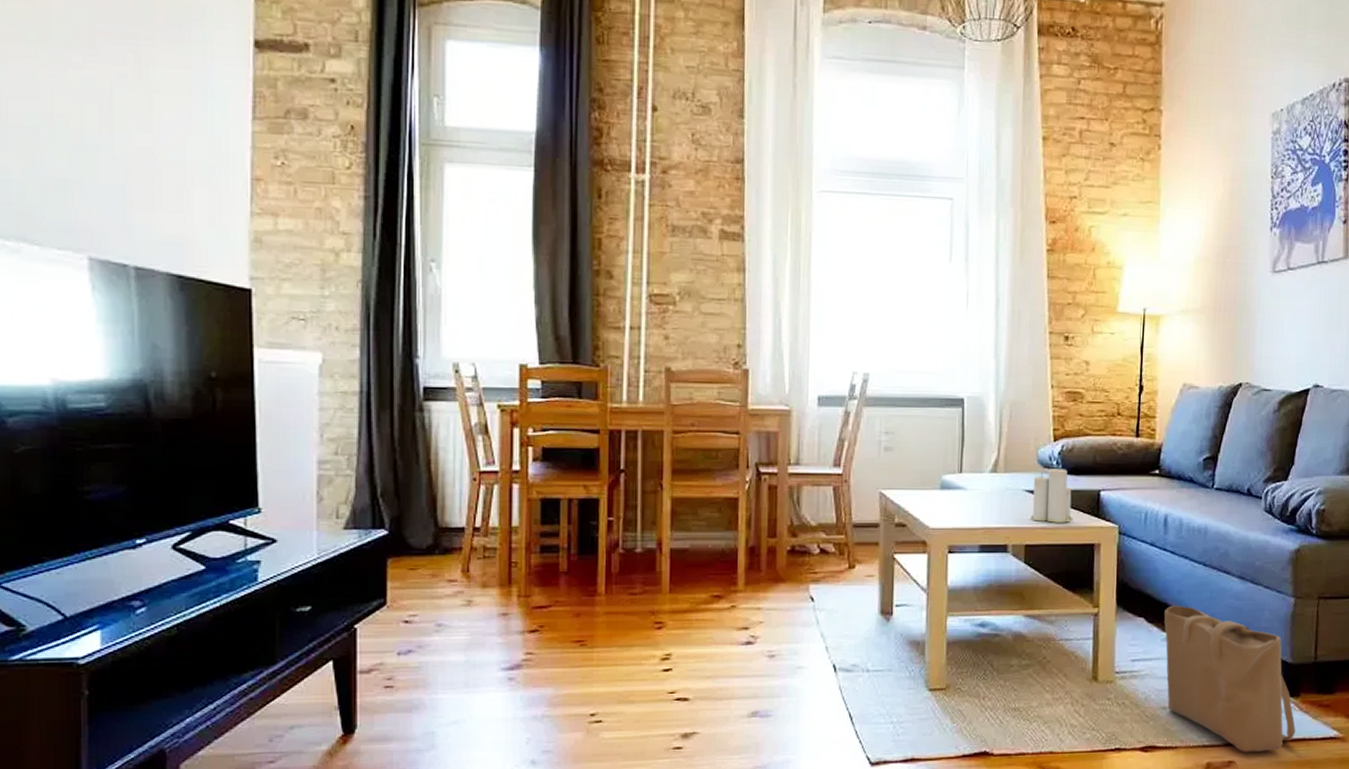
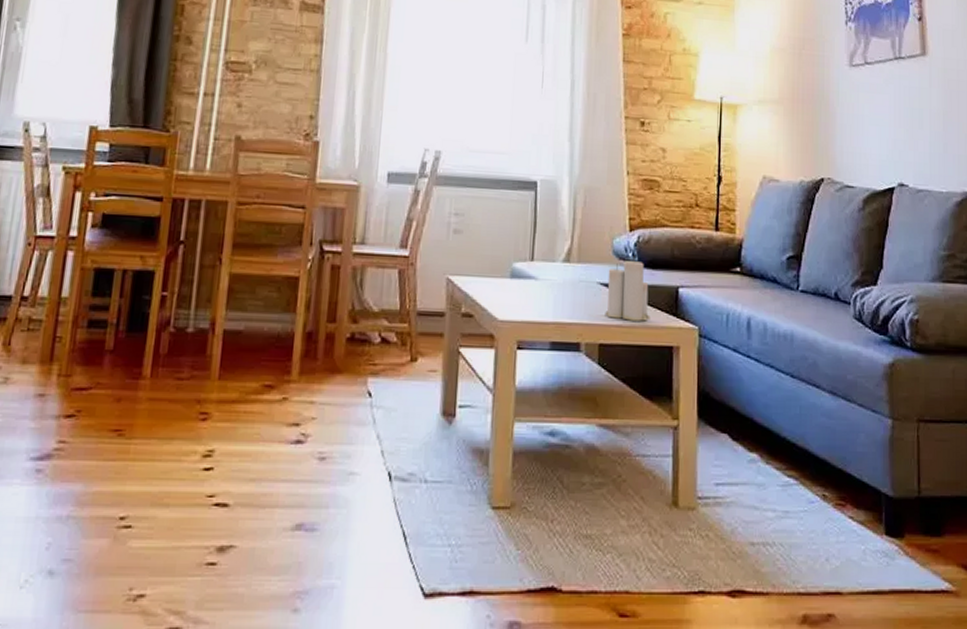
tote bag: present [1164,605,1296,752] -> none [750,421,901,604]

